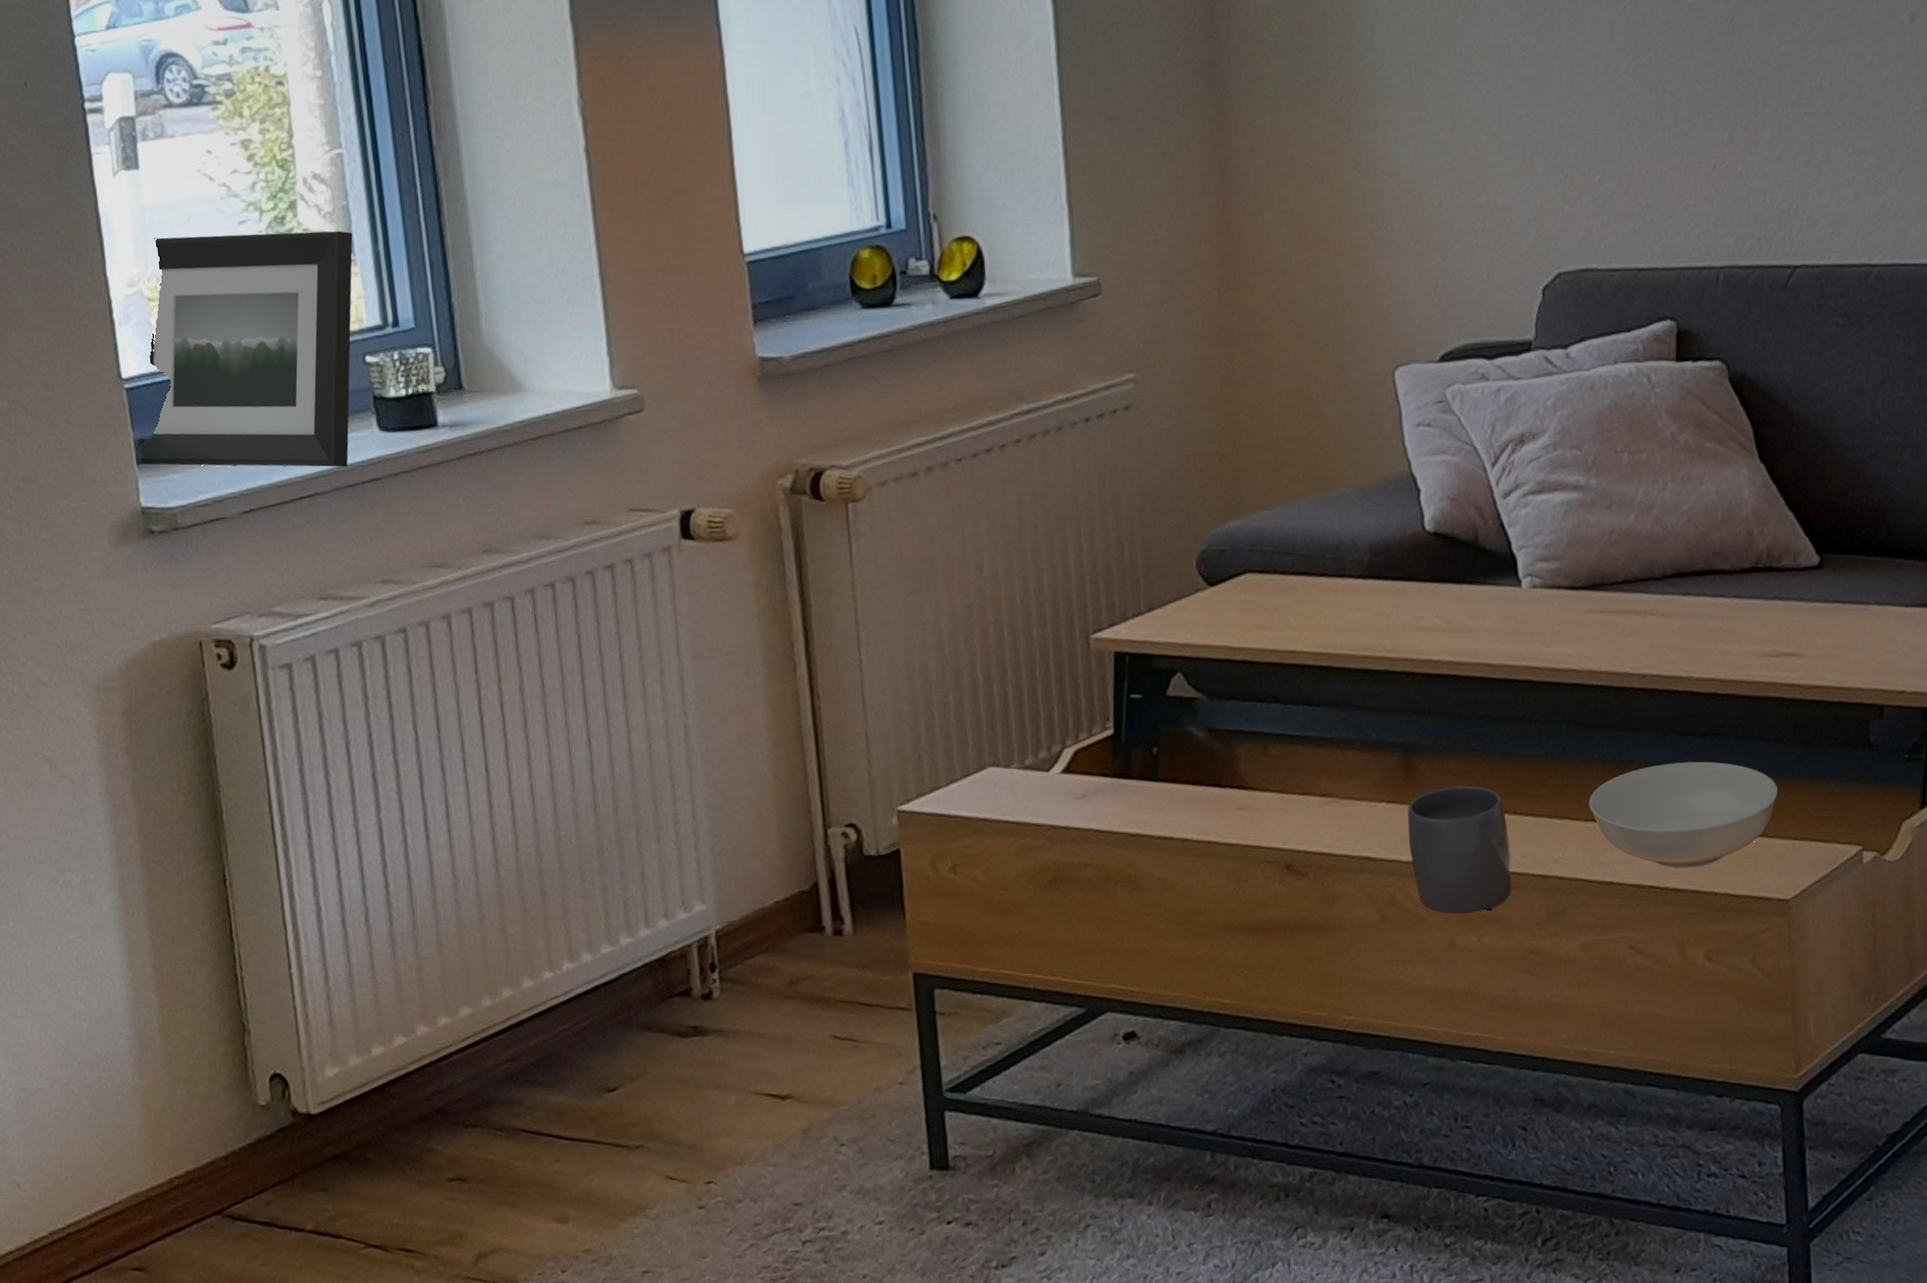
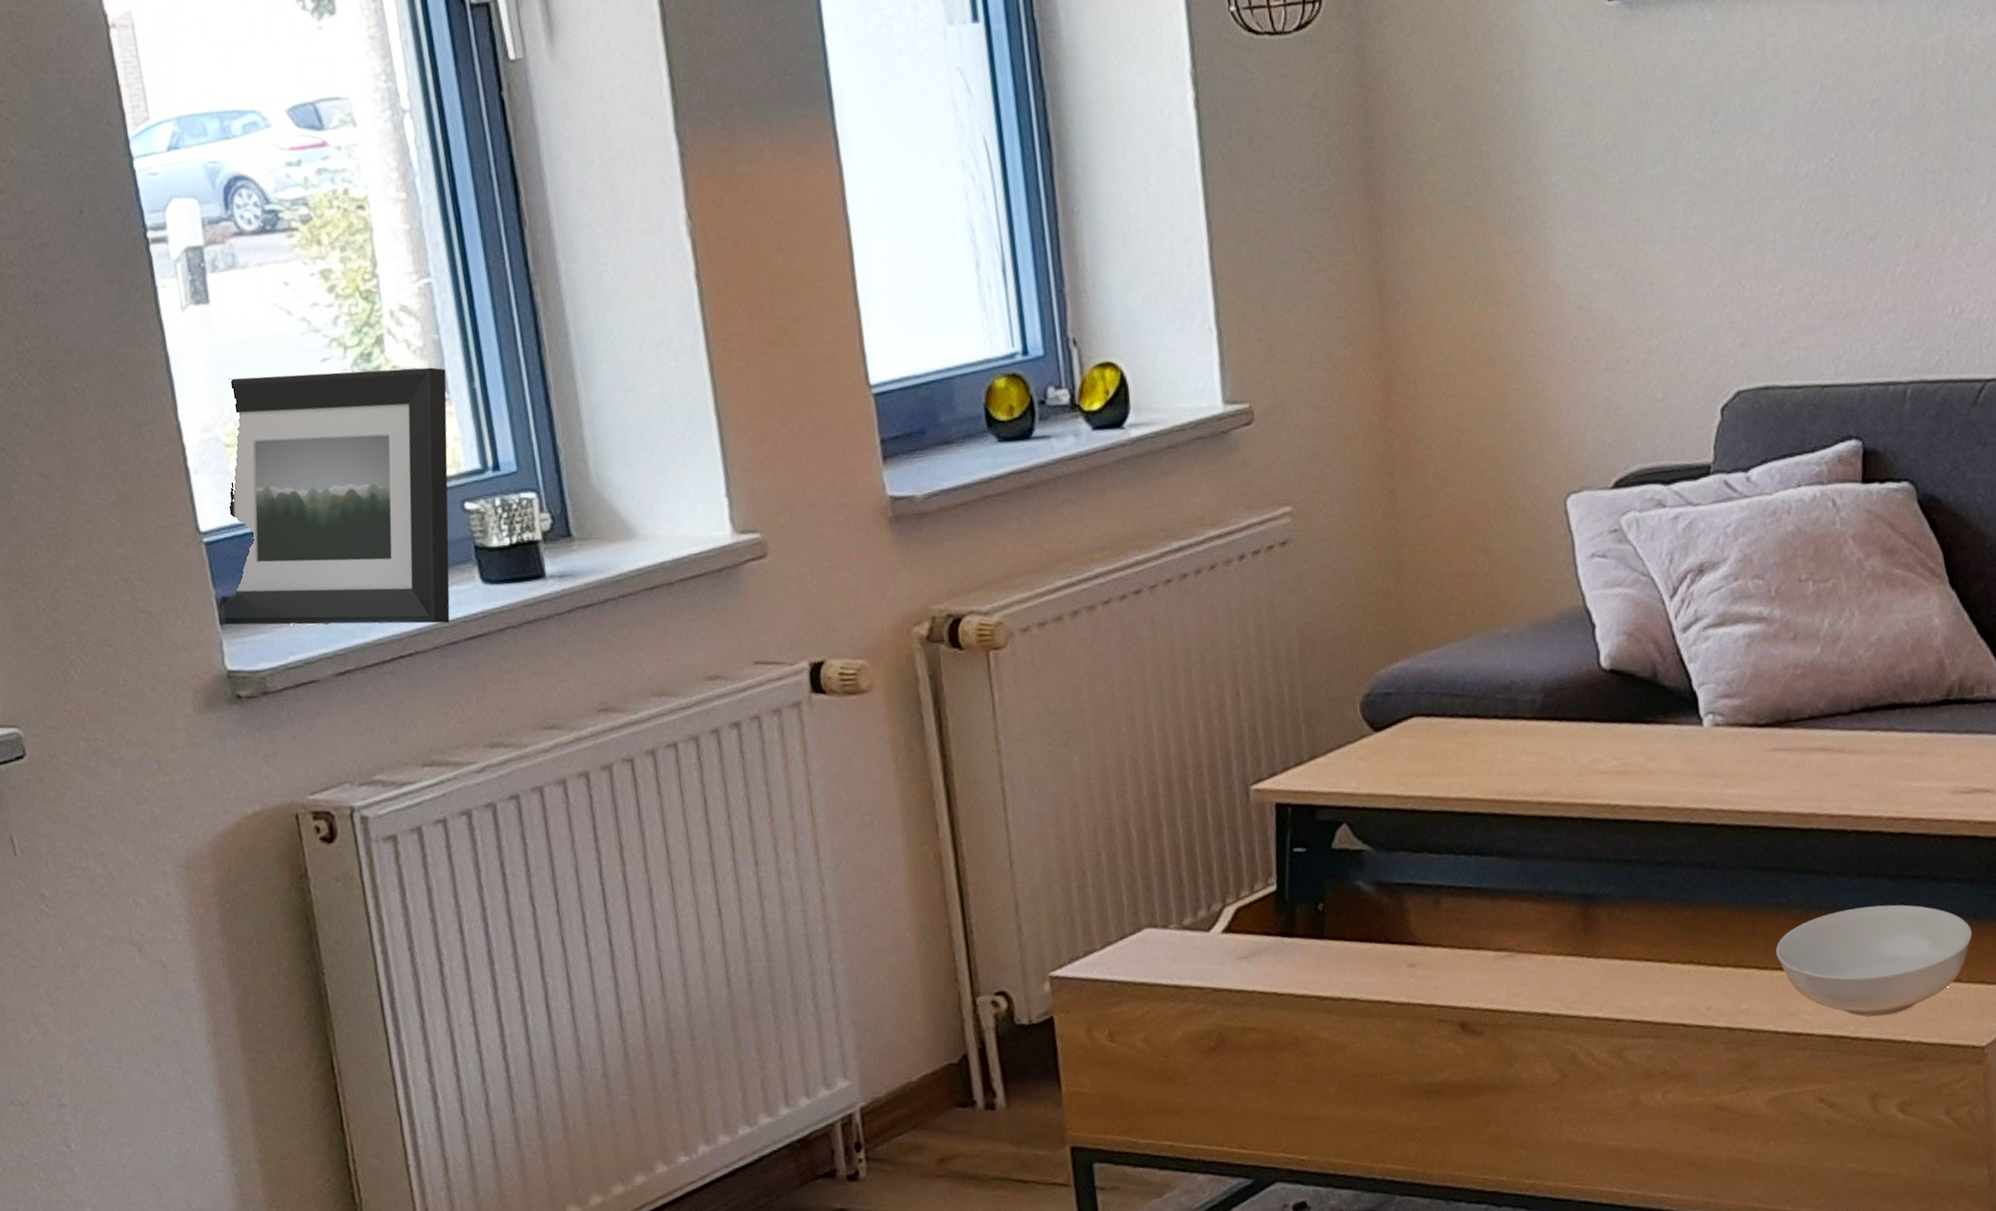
mug: present [1407,785,1512,914] -> none [1586,935,1697,1071]

